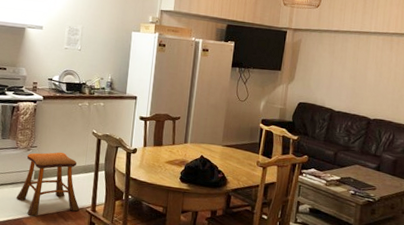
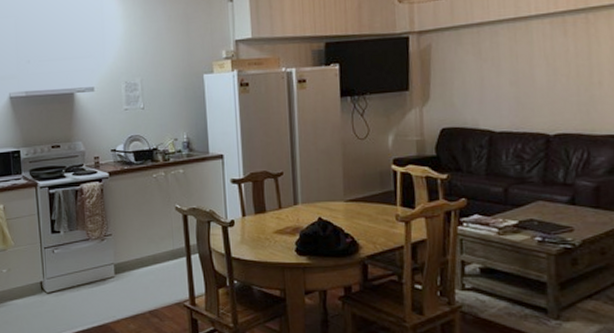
stool: present [16,152,80,216] -> none [97,237,176,319]

